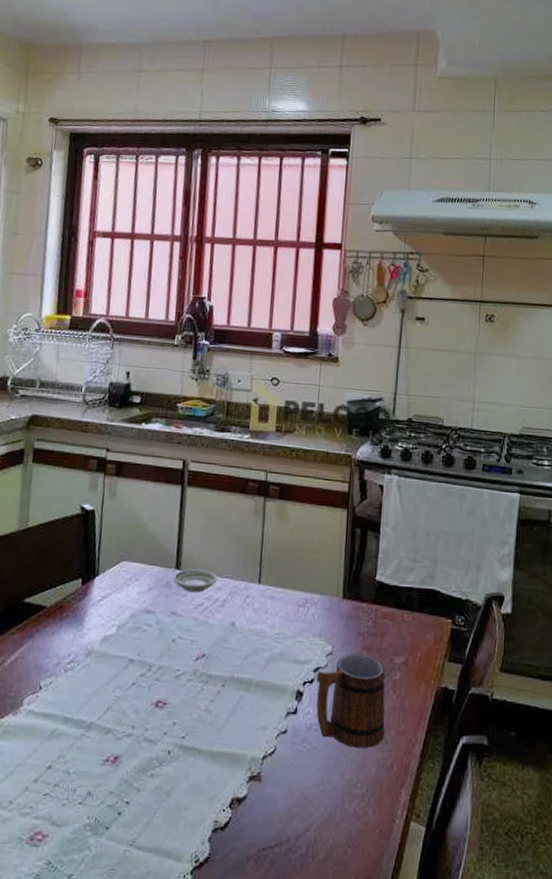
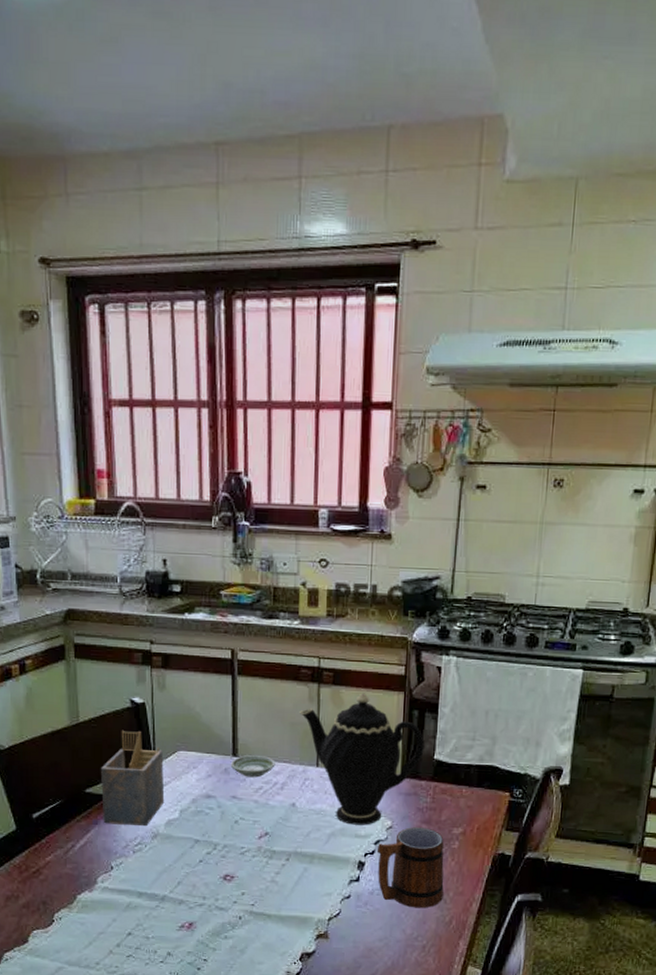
napkin holder: none [38,537,107,643] -> present [101,730,165,827]
teapot: none [245,508,367,650] -> present [300,693,425,825]

